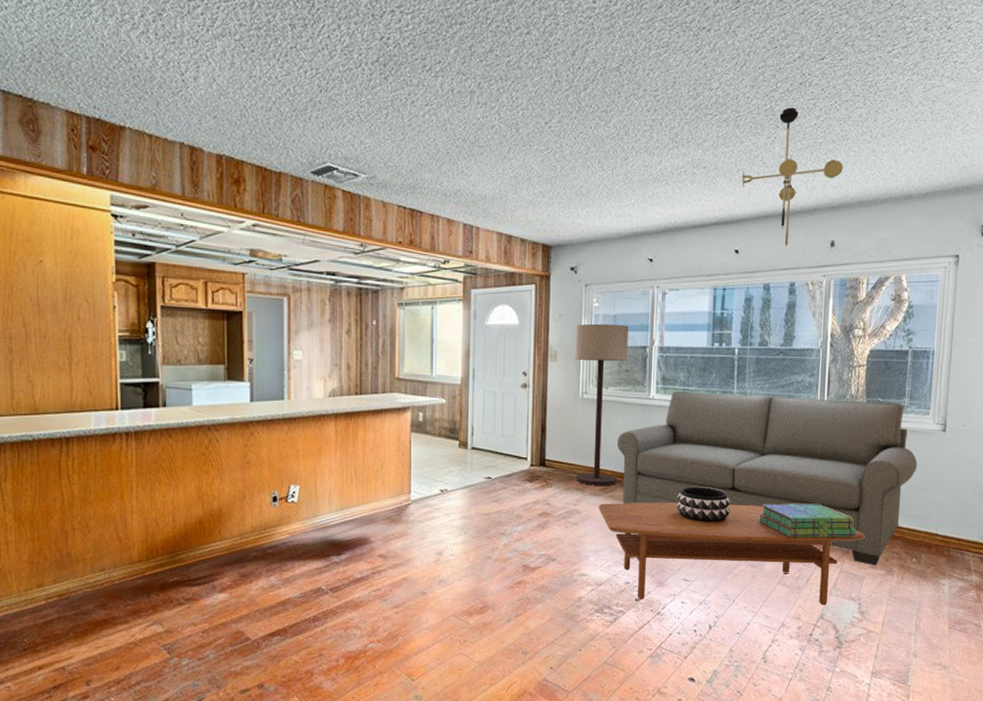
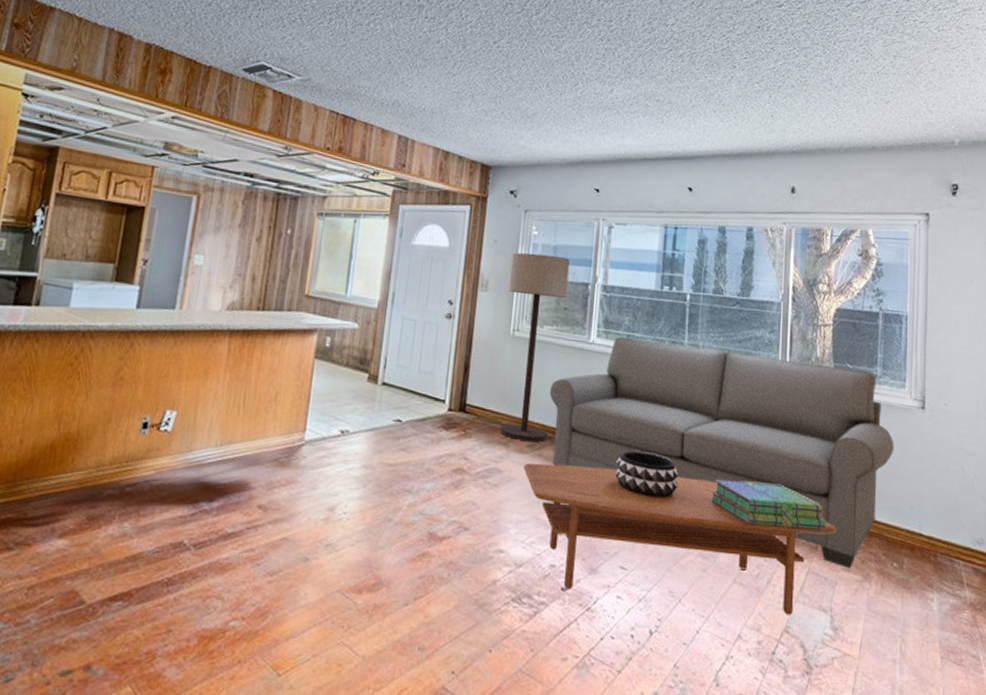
ceiling light fixture: present [741,107,843,248] -> none [696,49,803,190]

